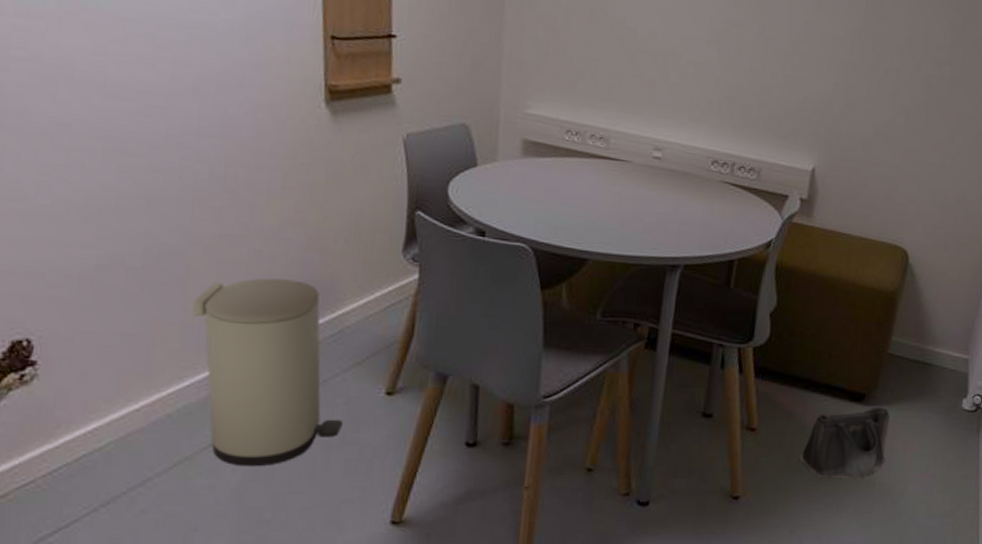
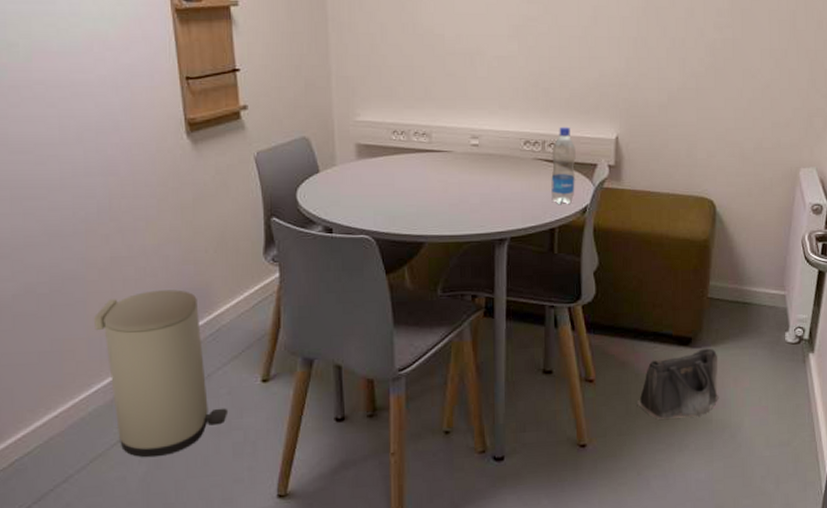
bottle: none [734,149,768,236] -> present [551,126,576,204]

